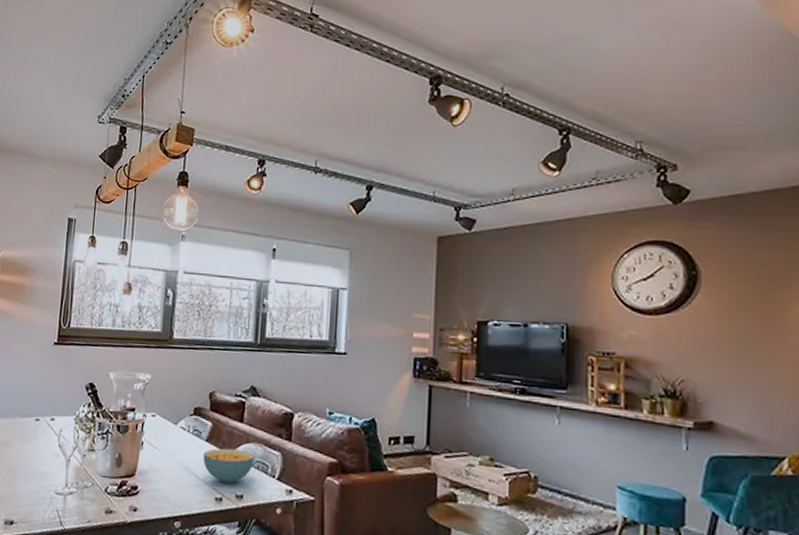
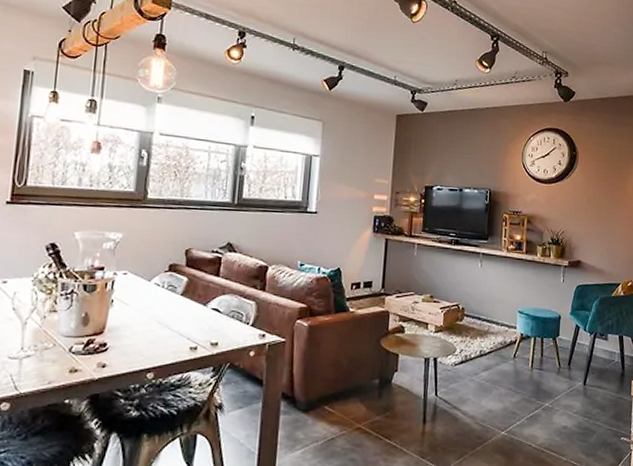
cereal bowl: present [202,448,255,484] -> none [177,301,230,333]

